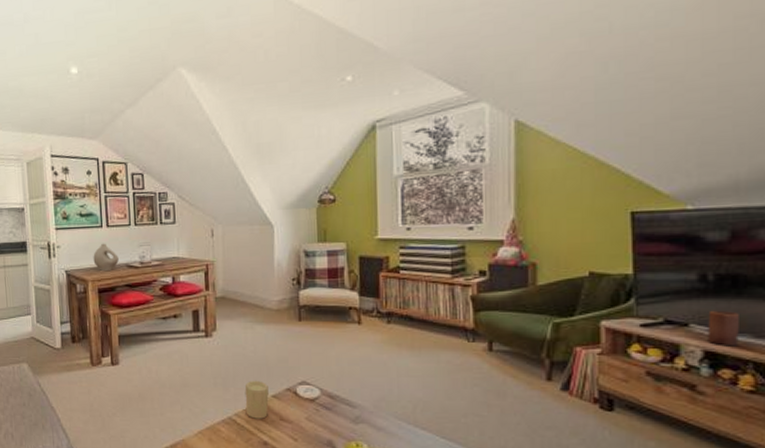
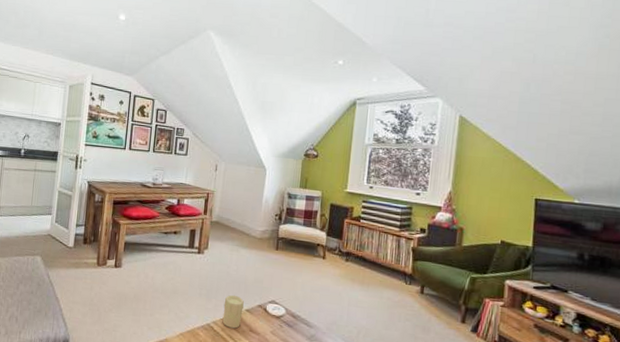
vase: present [93,243,119,272] -> none [113,162,135,187]
candle: present [708,310,739,347] -> none [580,282,603,313]

